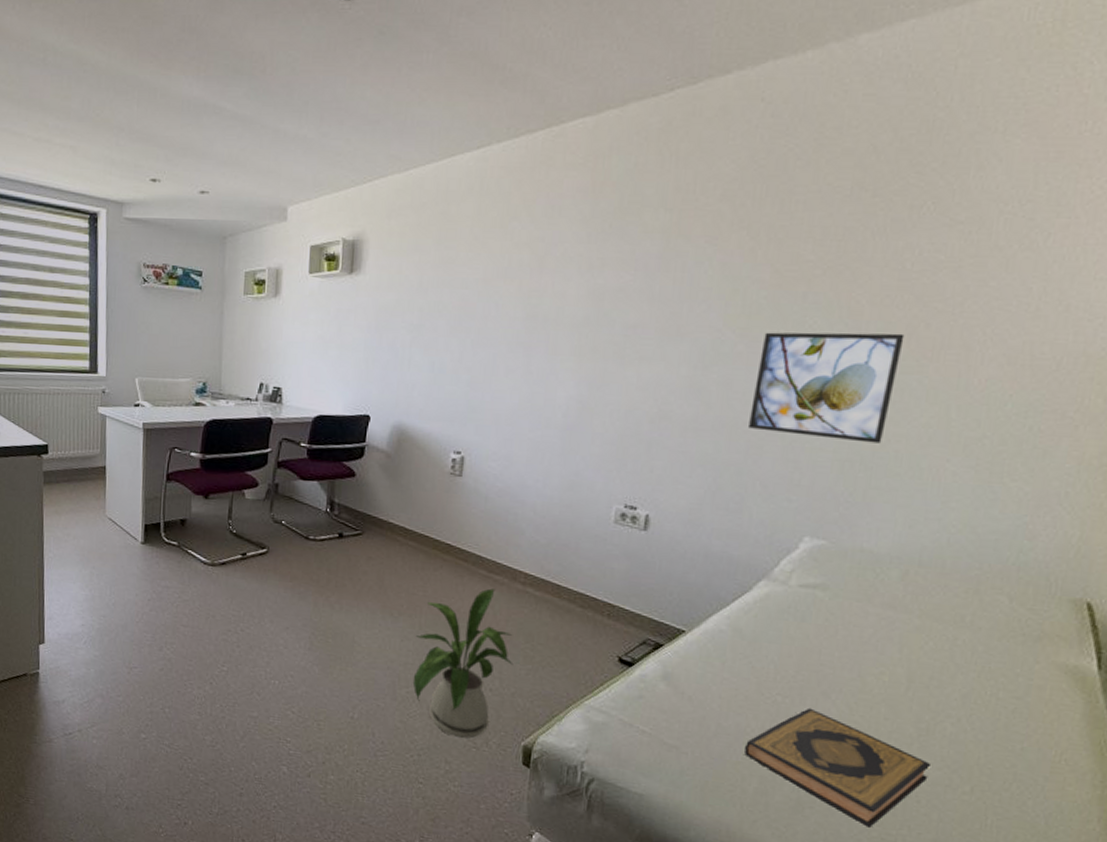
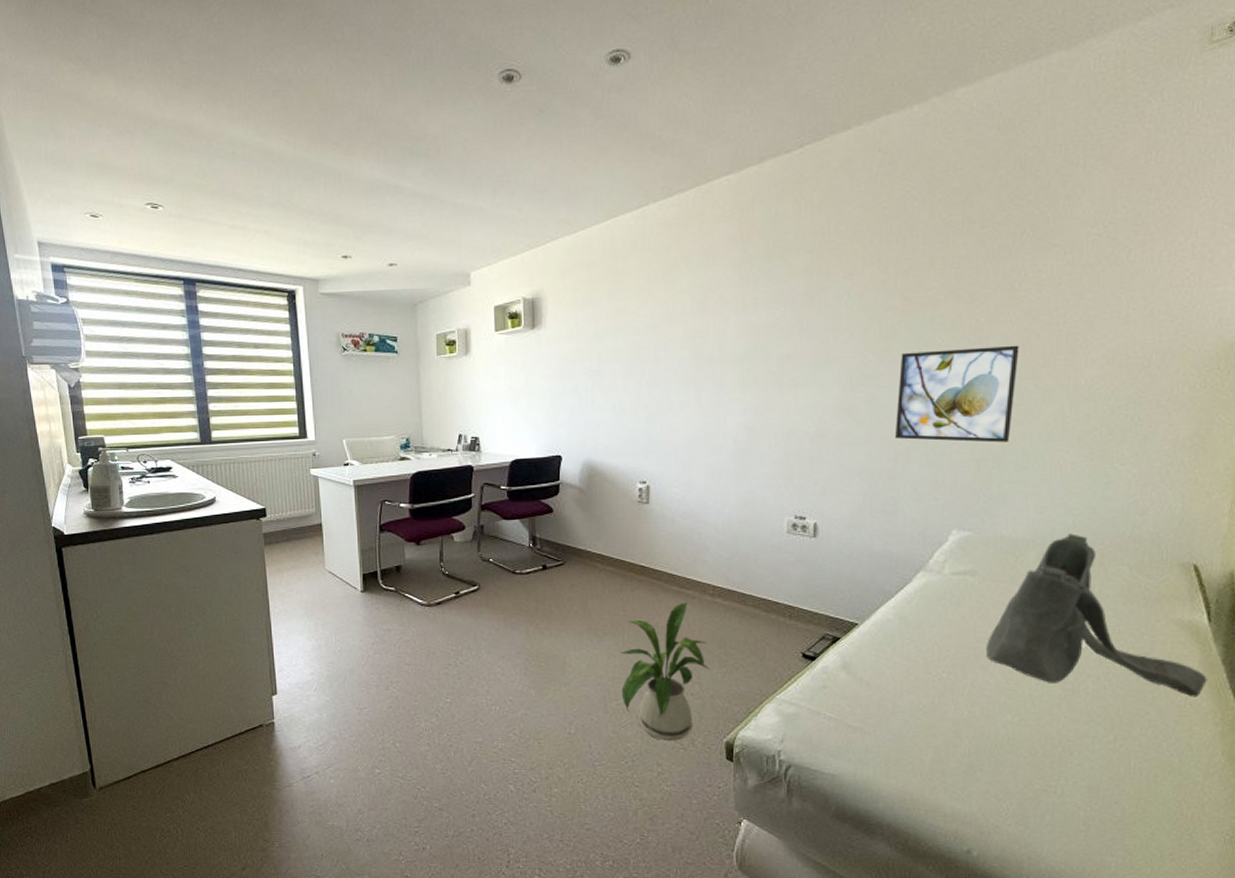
hardback book: present [744,707,930,828] -> none [920,681,1078,782]
shoulder bag: none [830,553,1090,754] -> present [986,533,1207,697]

